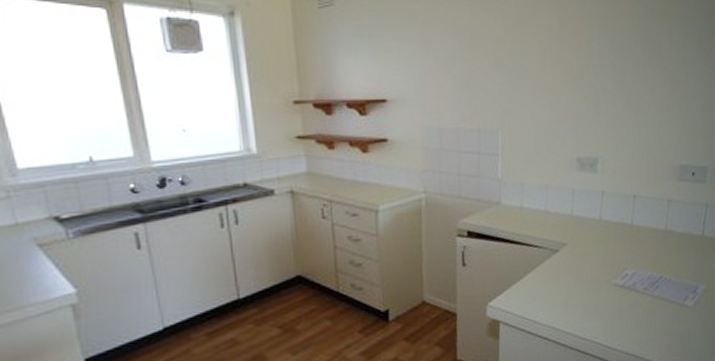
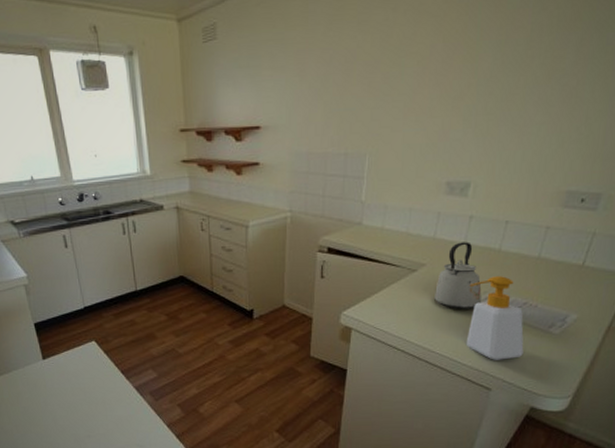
kettle: none [578,218,622,290] -> present [434,242,482,309]
soap bottle: none [609,251,666,341] -> present [466,276,524,360]

